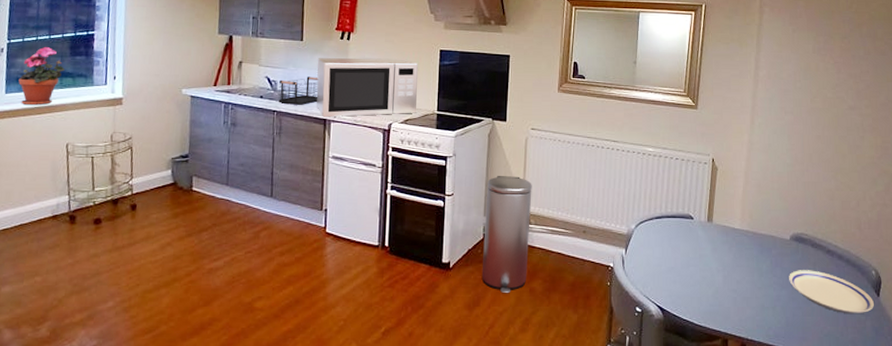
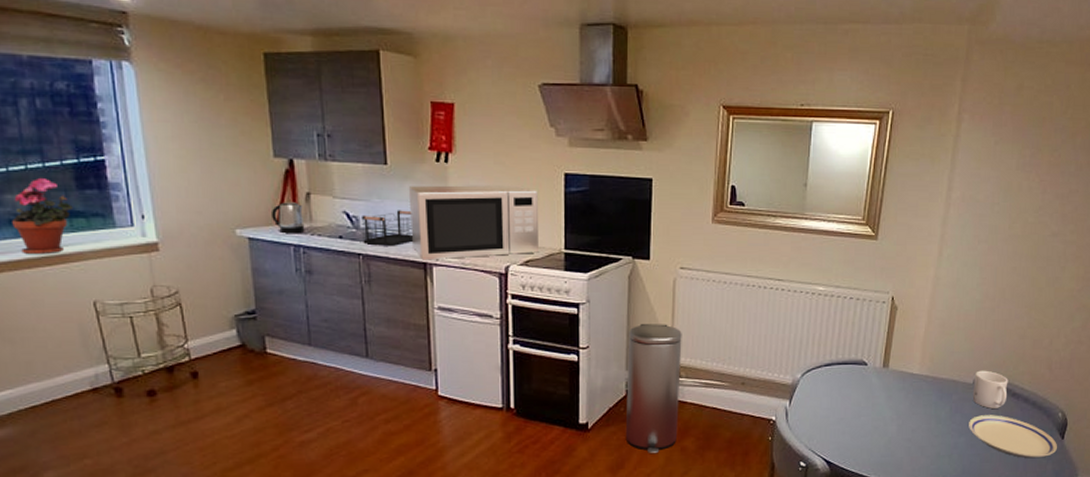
kettle: none [210,68,235,94] -> present [270,202,305,234]
mug: none [790,228,822,264] -> present [972,370,1008,409]

